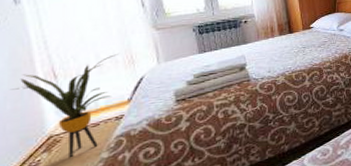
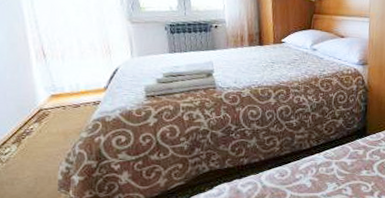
house plant: present [11,54,119,157] -> none [9,42,97,131]

